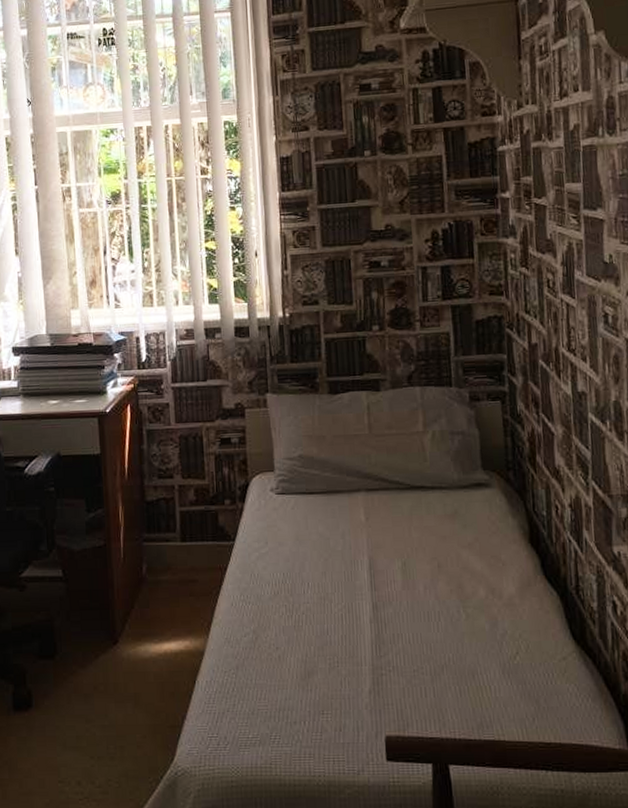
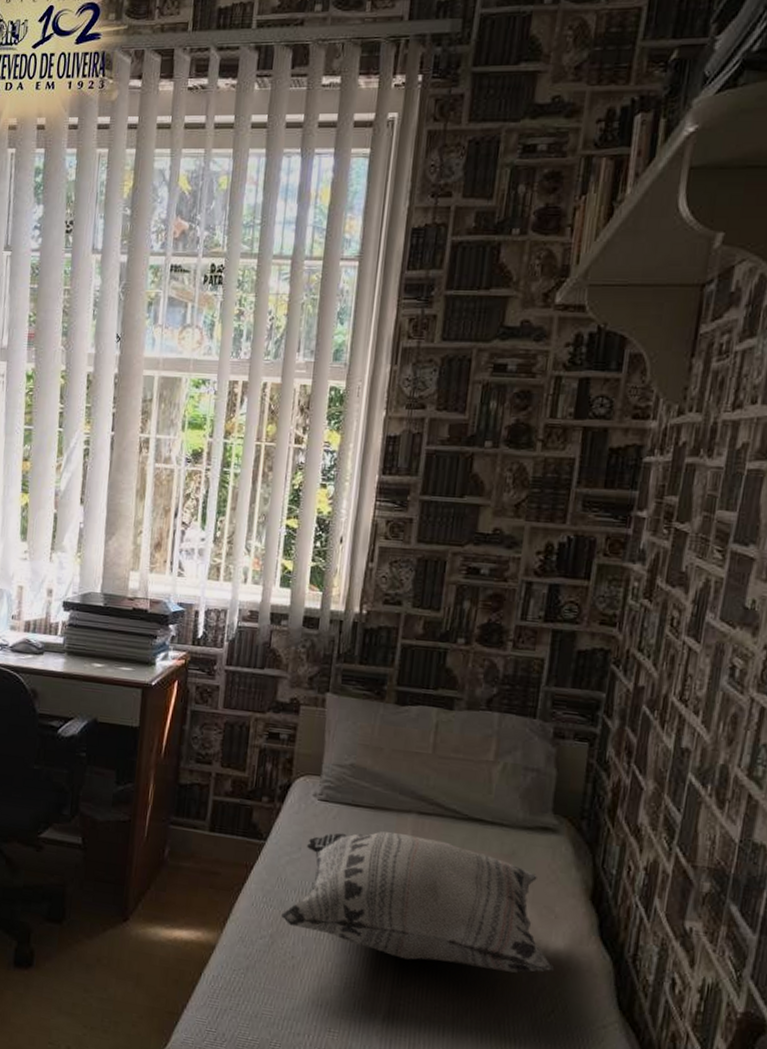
decorative pillow: none [259,512,510,630] -> present [280,831,554,974]

